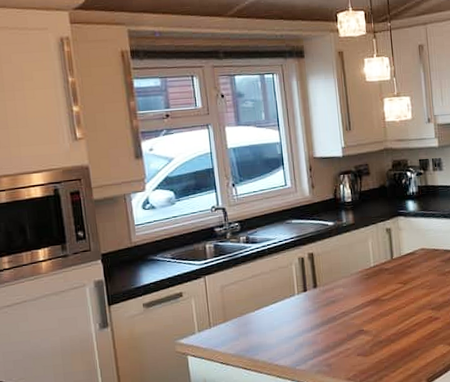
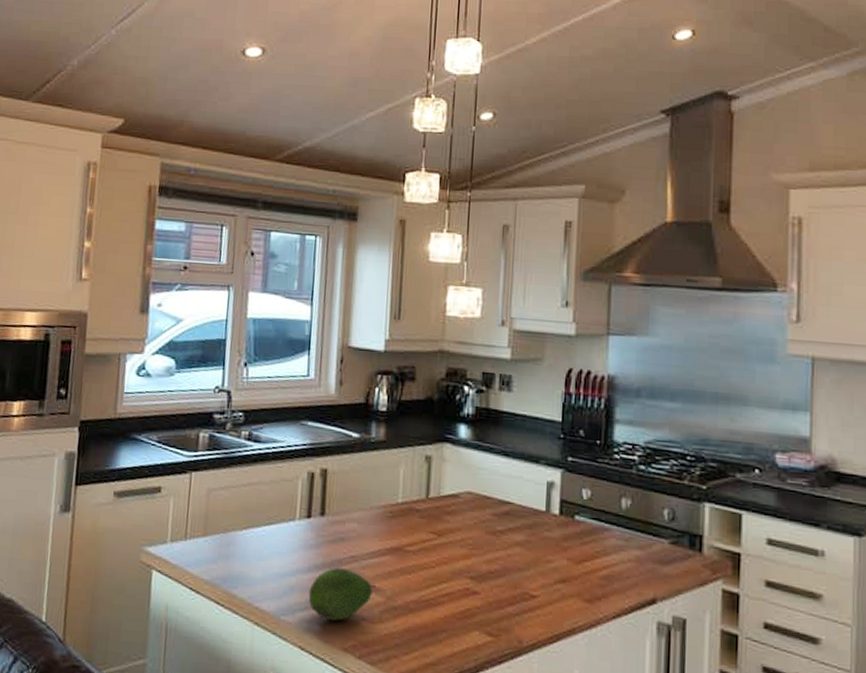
fruit: none [314,322,362,362] -> present [308,567,373,621]

